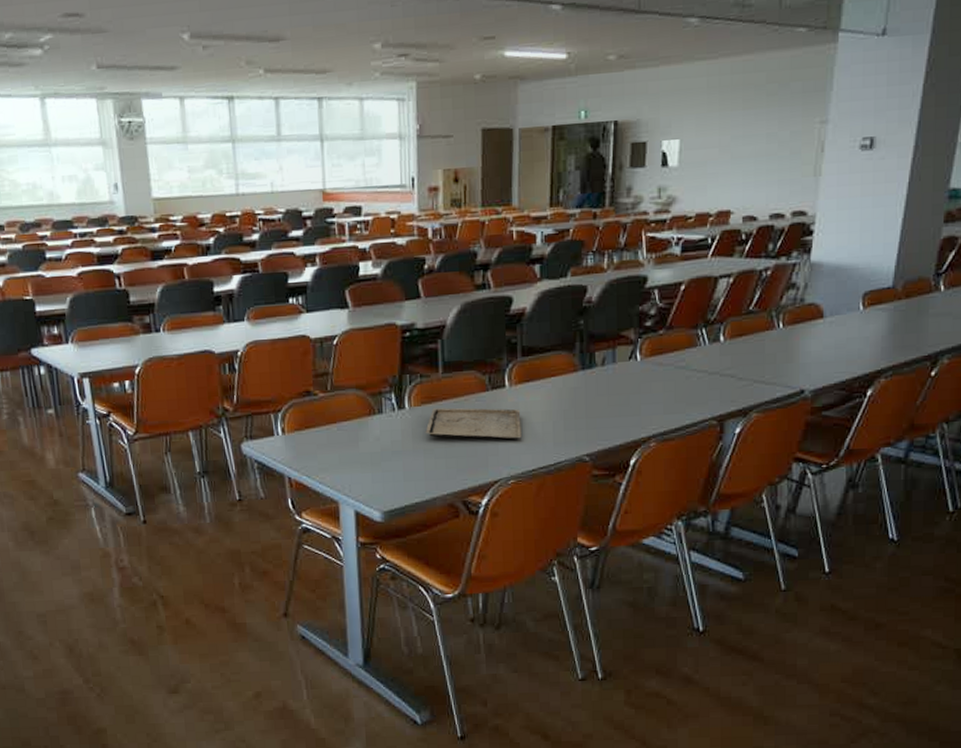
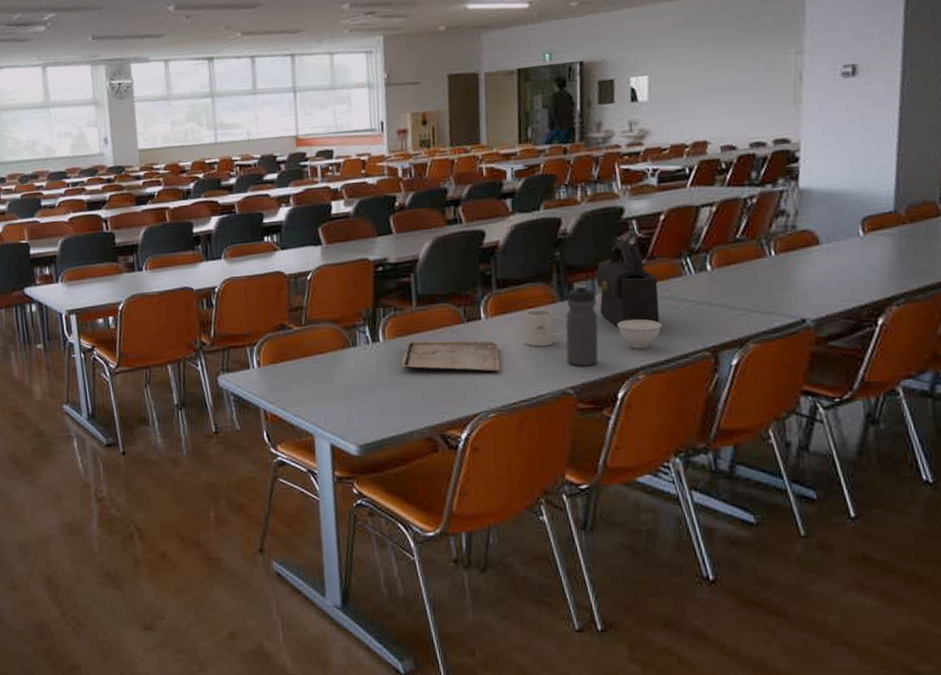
mug: none [545,378,586,415] -> present [523,309,567,347]
water bottle: none [584,353,617,435] -> present [565,284,599,367]
handbag: none [616,309,674,396] -> present [595,239,660,327]
bowl: none [634,388,676,418] -> present [617,319,663,350]

